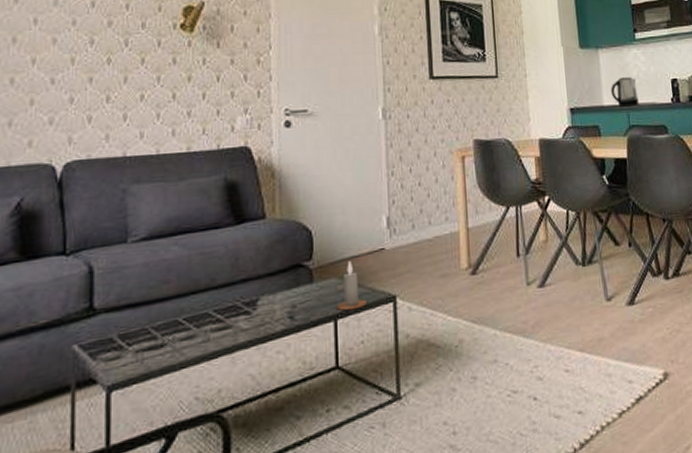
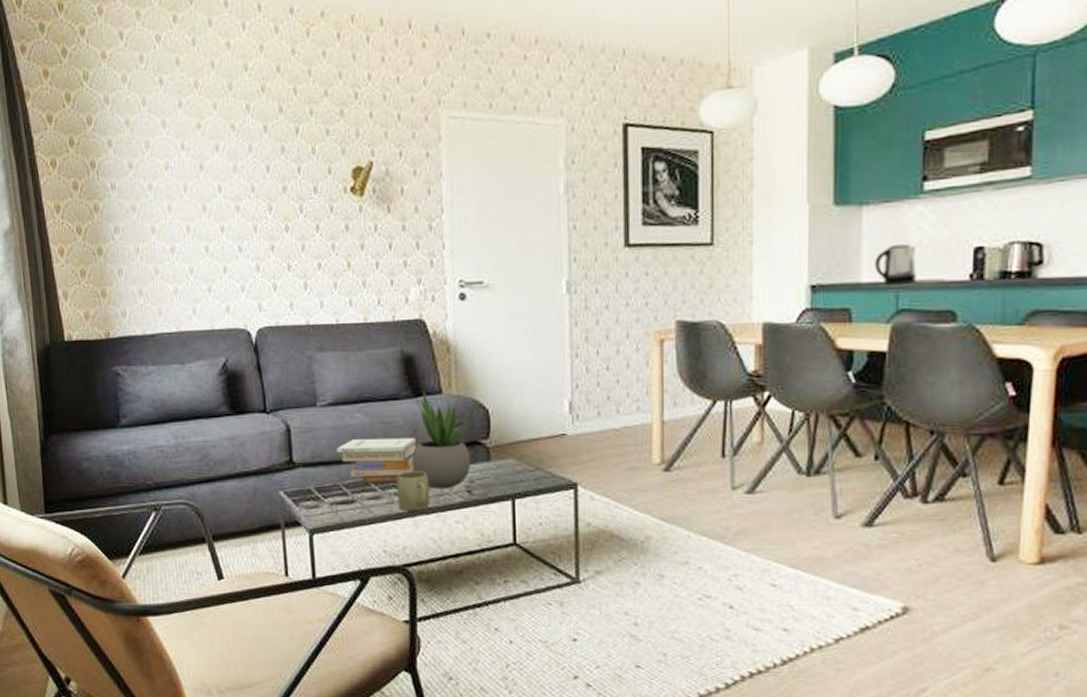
books: none [147,266,238,323] -> present [337,437,417,483]
mug: none [213,301,250,348] -> present [396,471,430,511]
potted plant: none [231,217,302,320] -> present [411,390,479,489]
candle: present [337,261,368,311] -> none [515,444,547,492]

